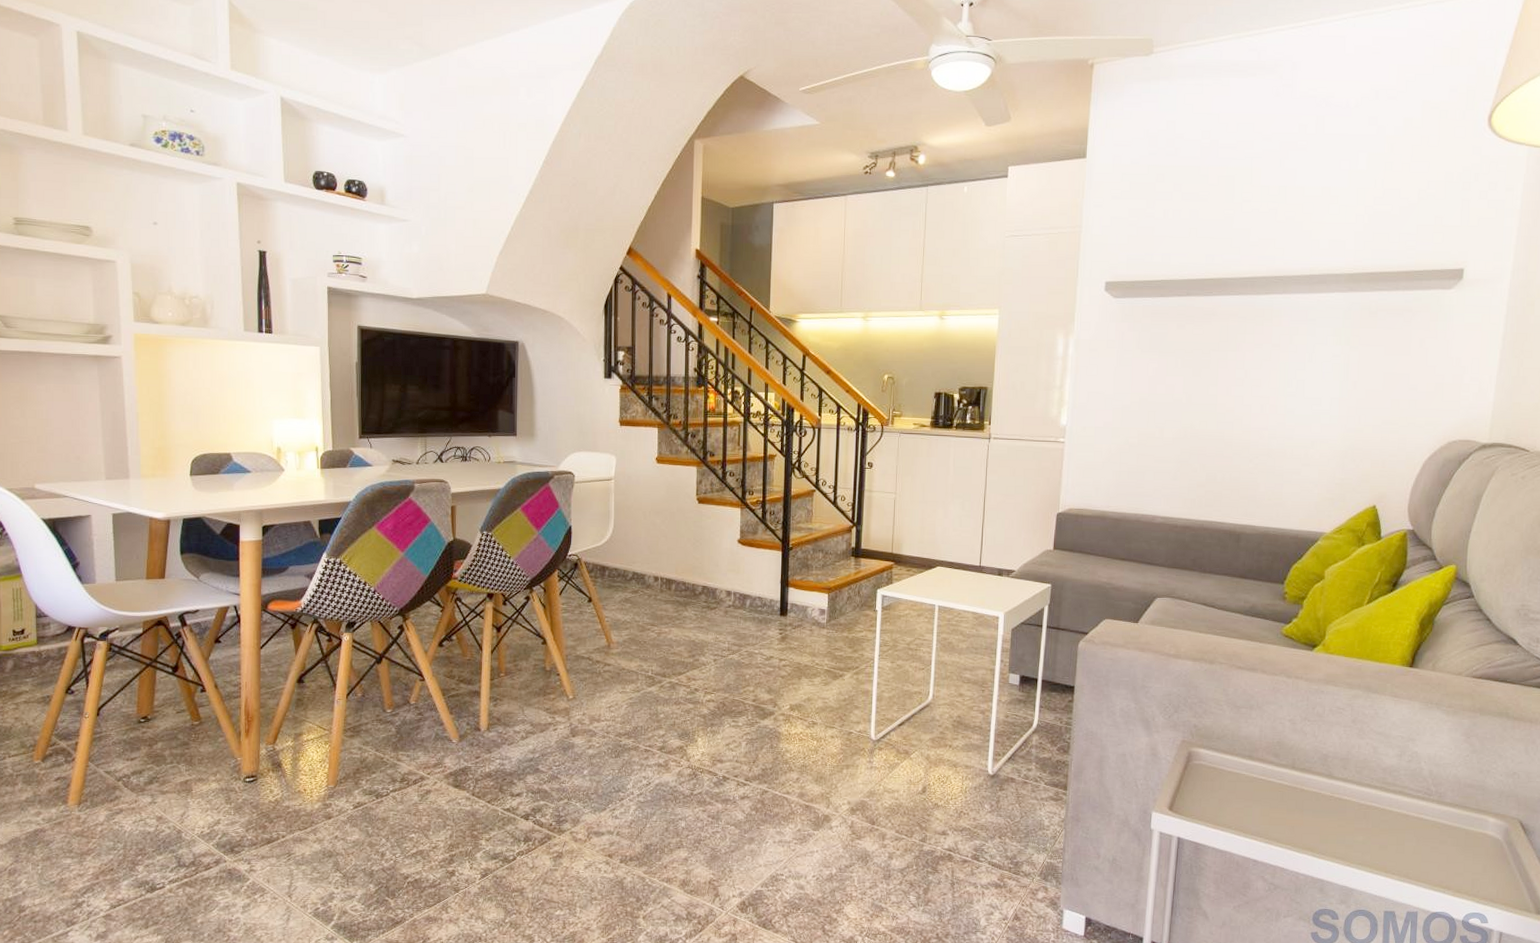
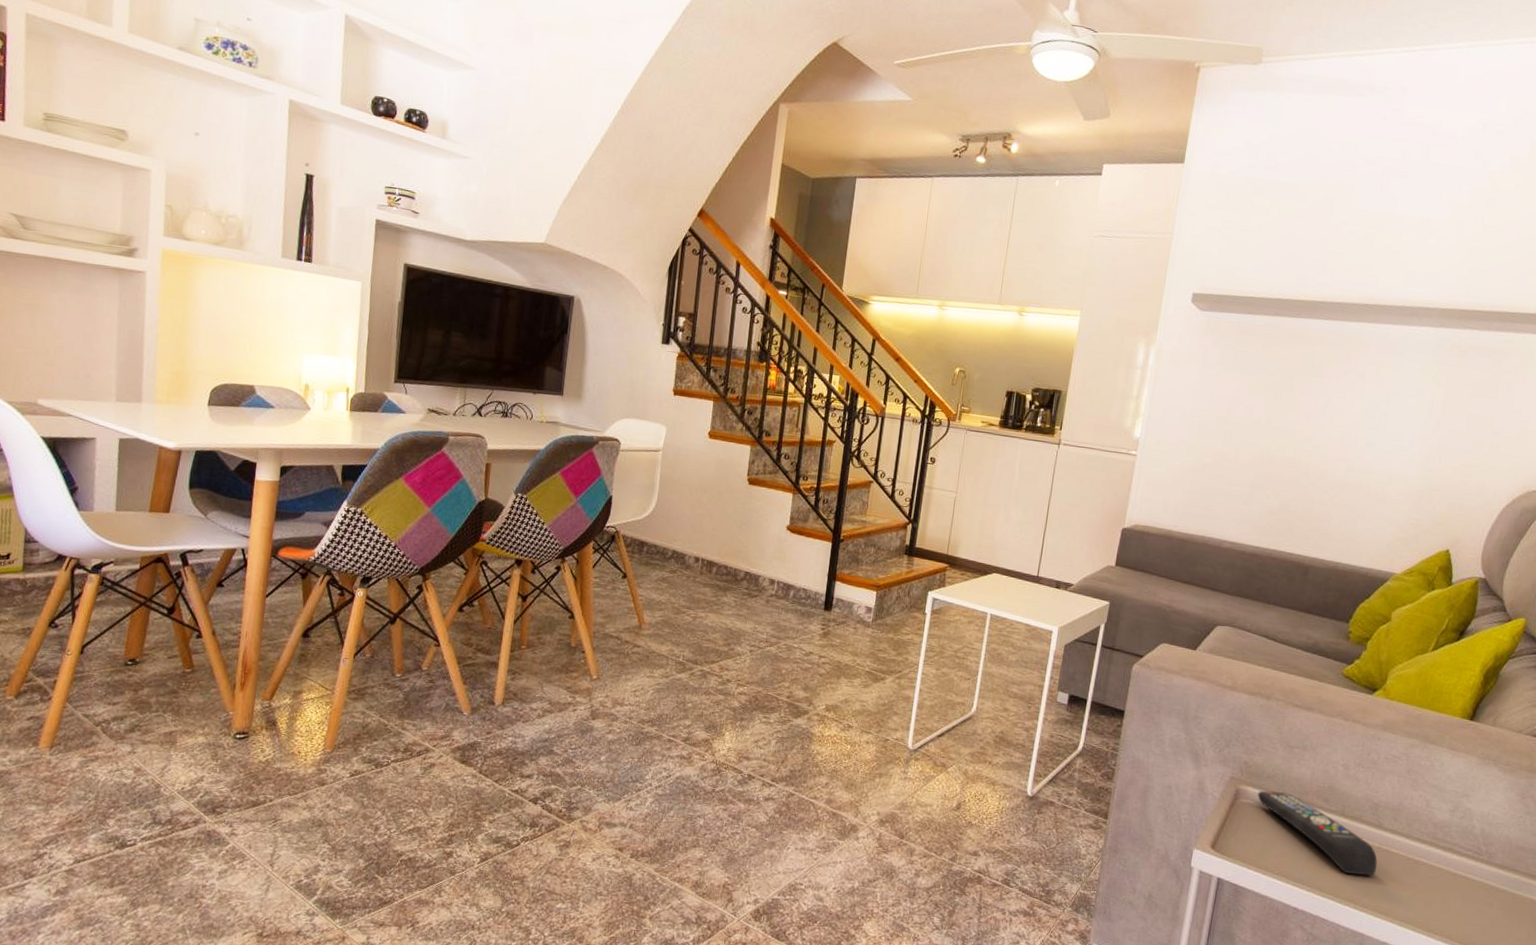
remote control: none [1209,751,1331,824] -> present [1258,790,1377,876]

